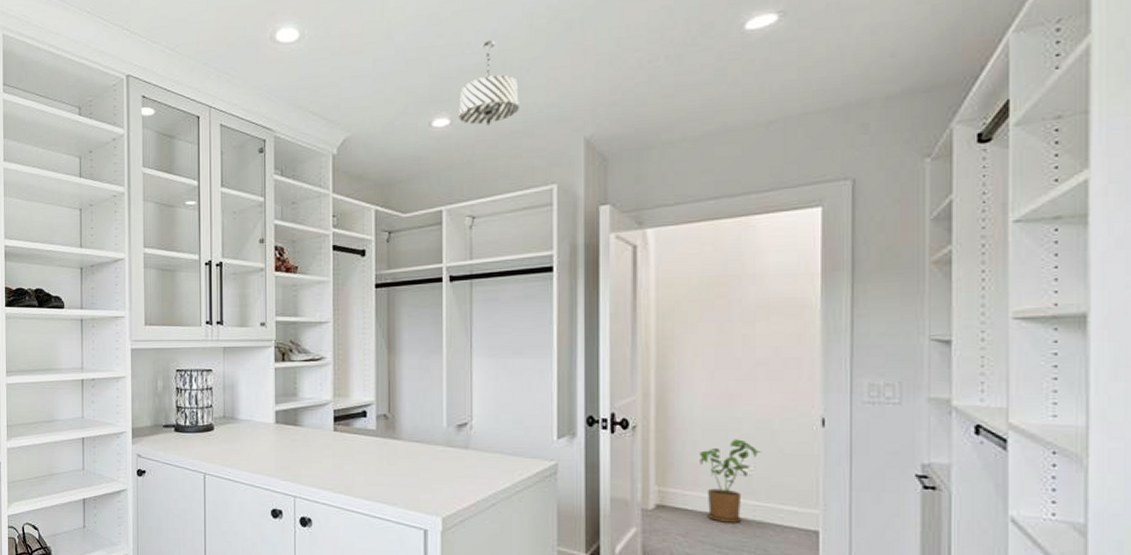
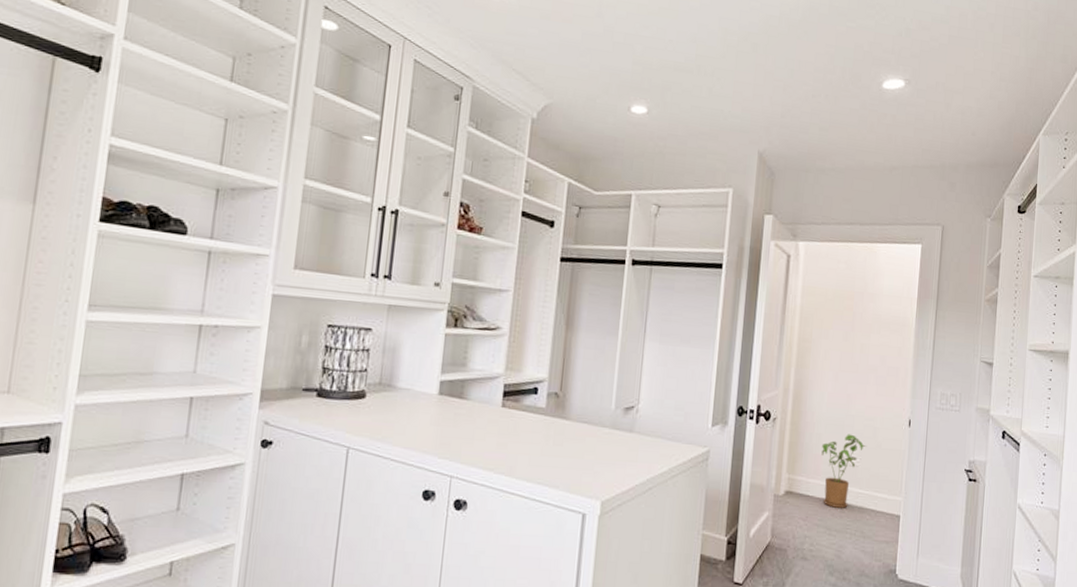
pendant light: present [459,40,519,125] -> none [655,43,709,122]

